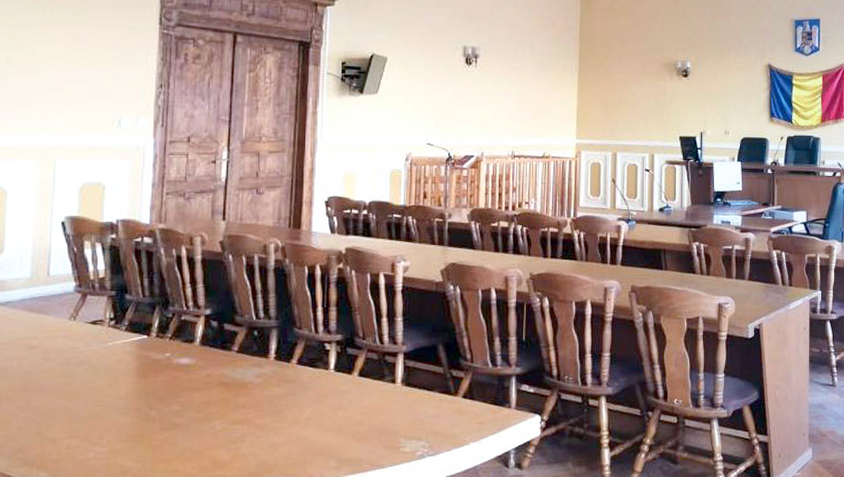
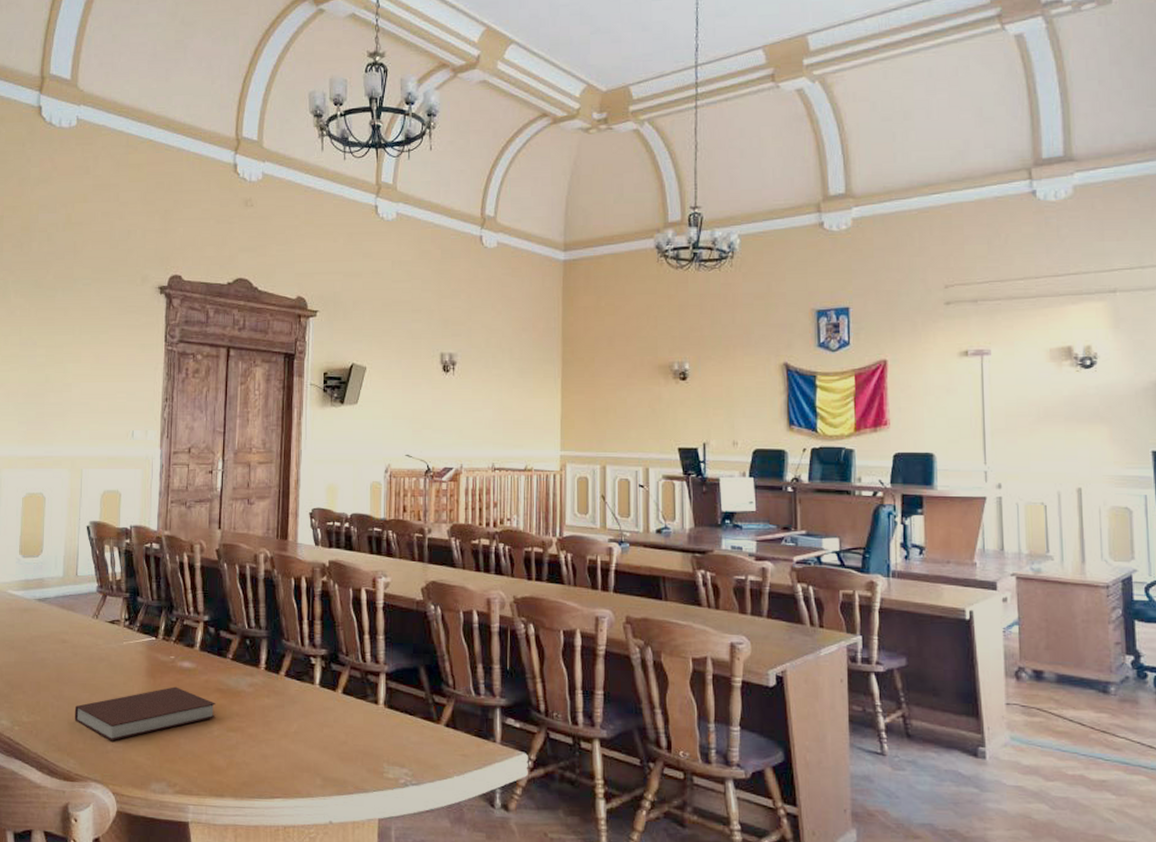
notebook: none [46,384,219,448] -> present [74,686,216,741]

